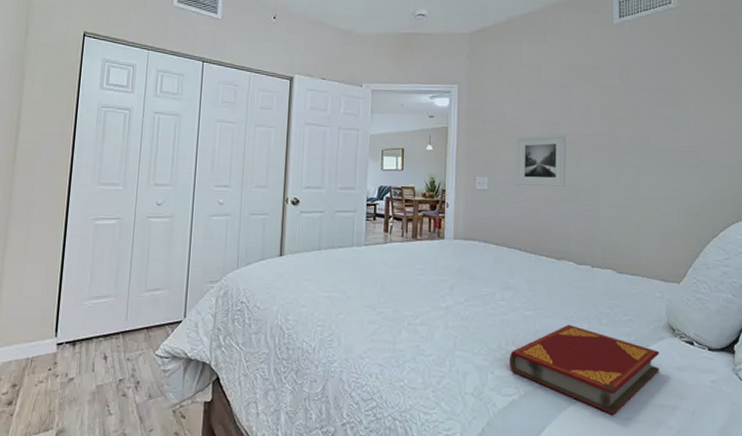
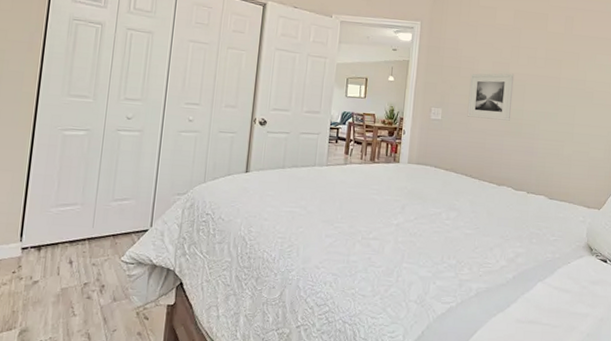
hardback book: present [509,324,660,415] -> none [449,242,579,321]

